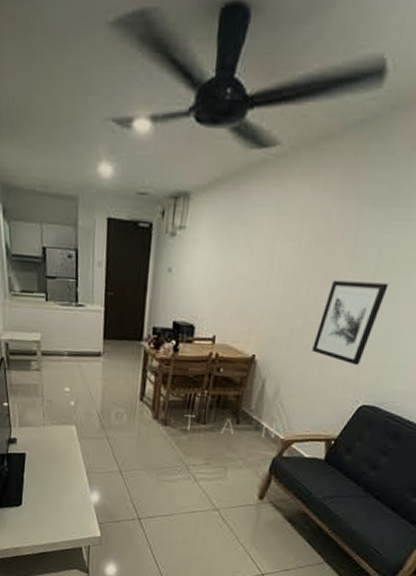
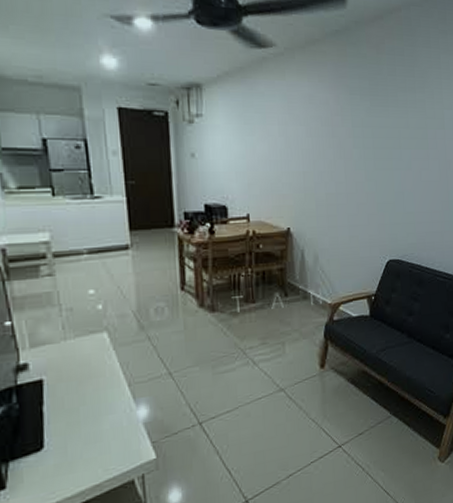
wall art: present [312,280,389,366] -> none [338,156,386,226]

